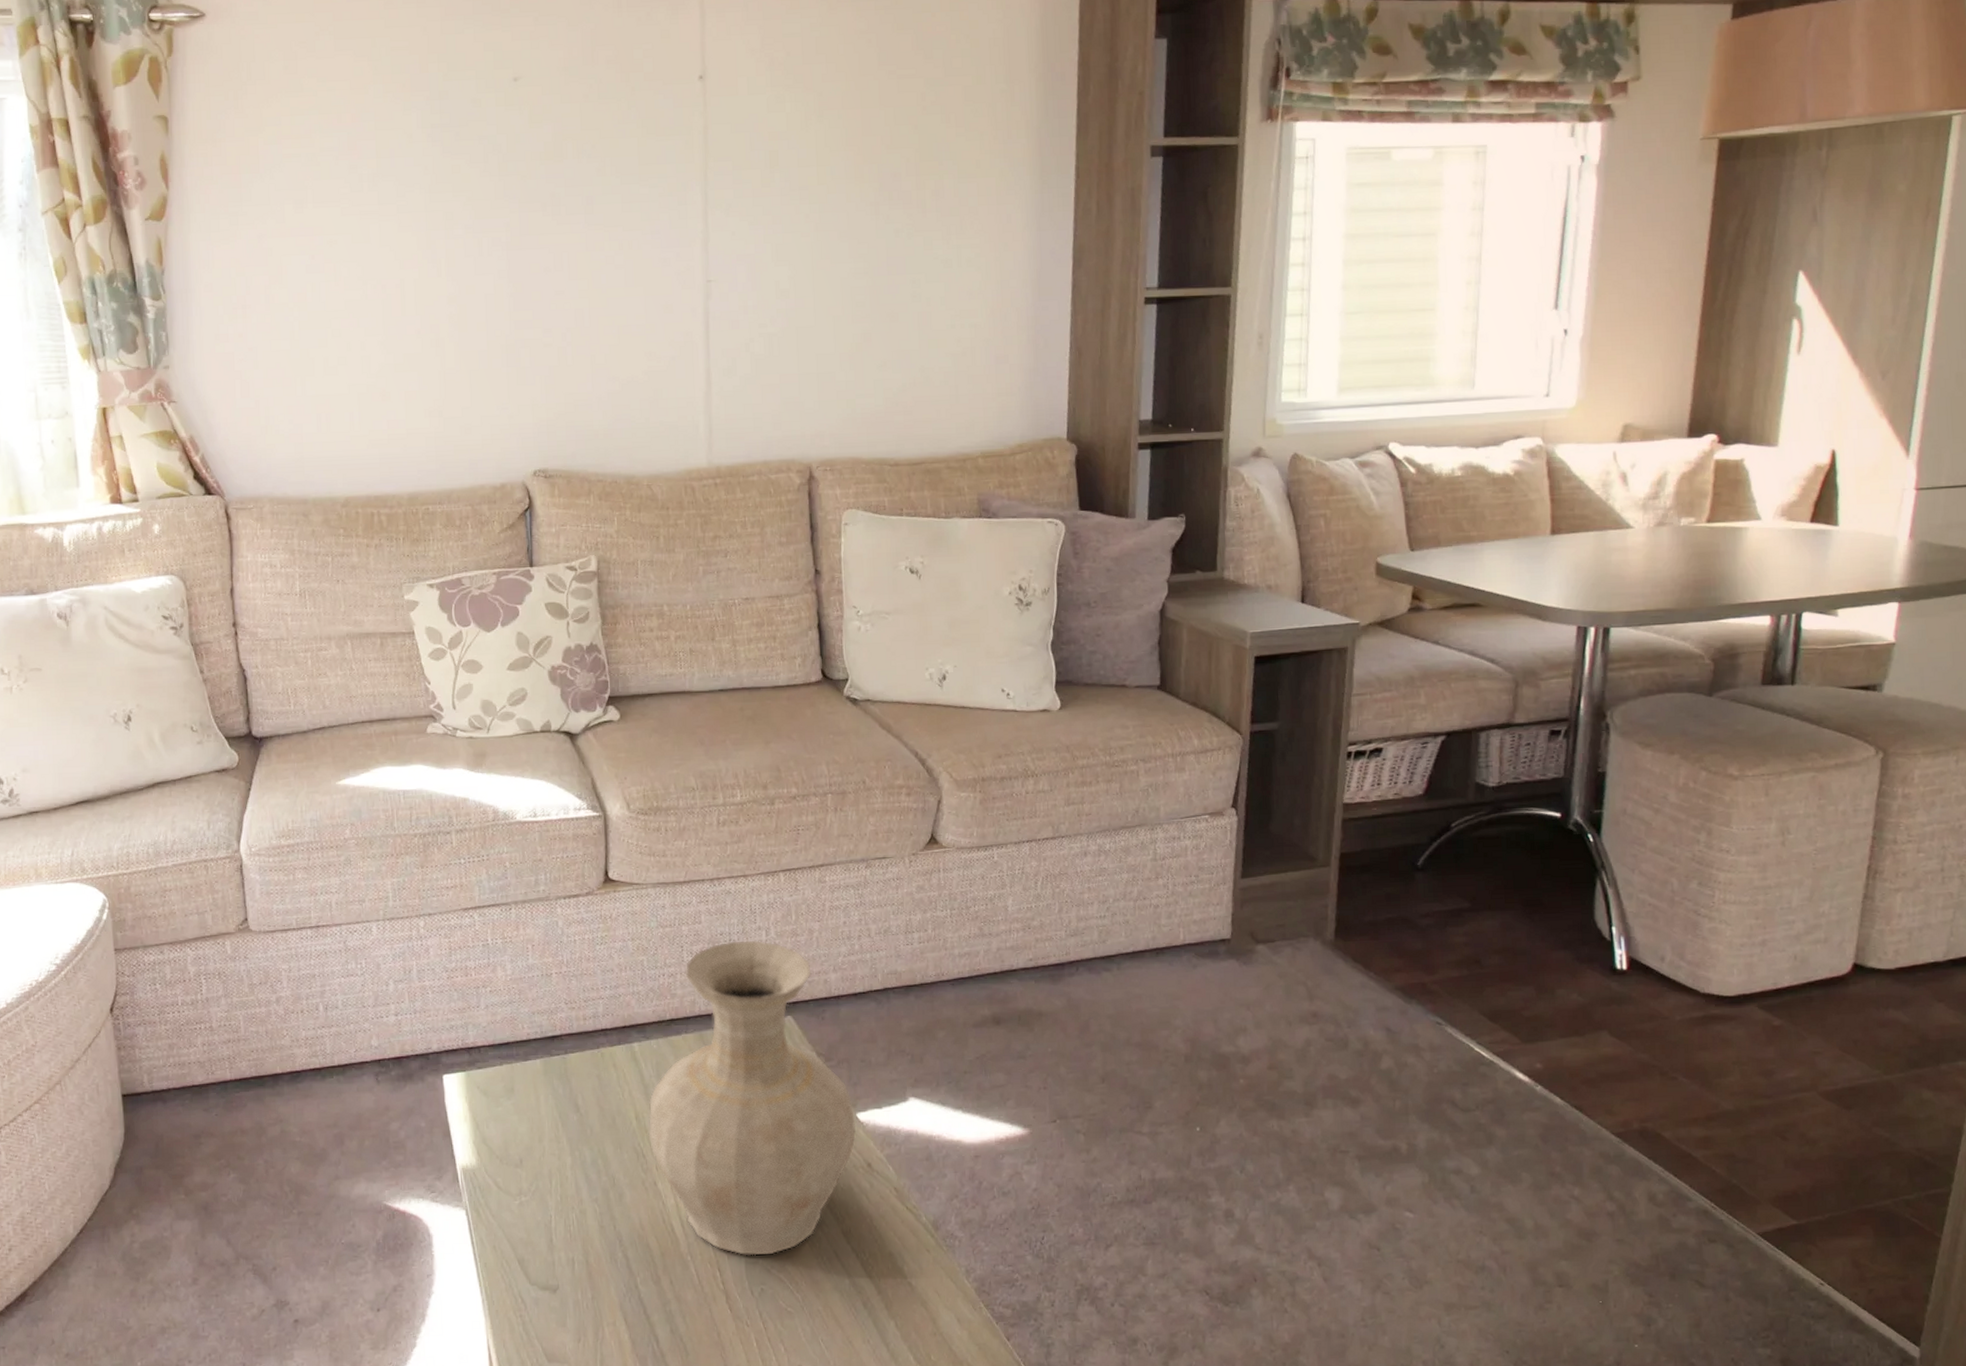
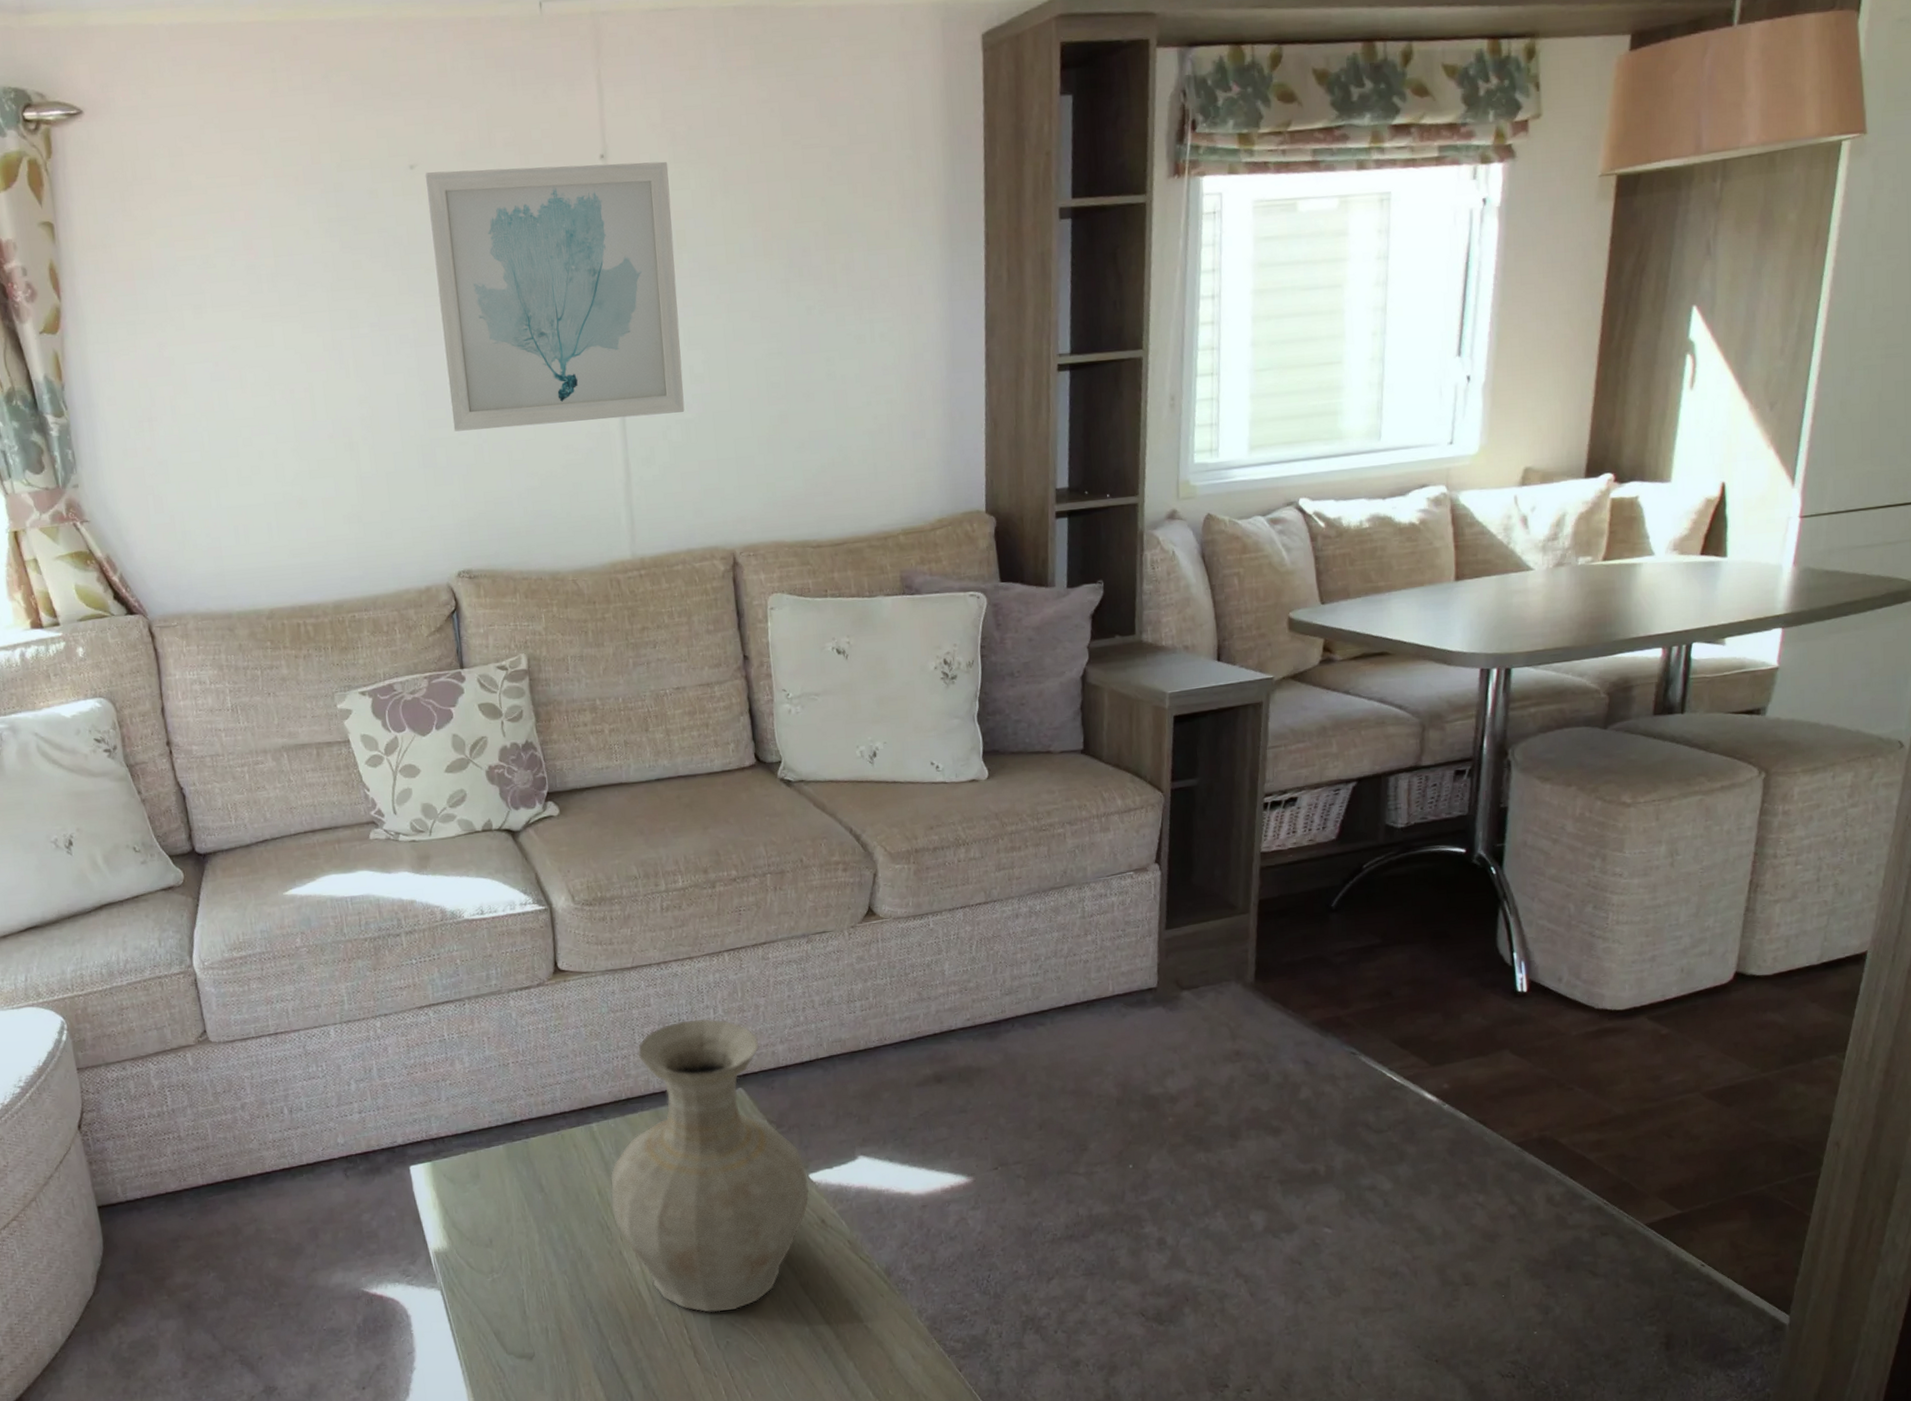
wall art: none [527,84,769,333] -> present [424,161,685,432]

